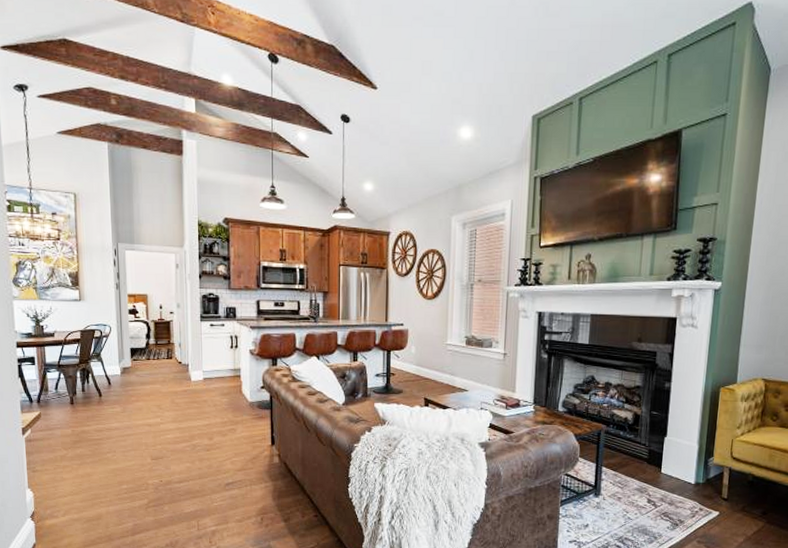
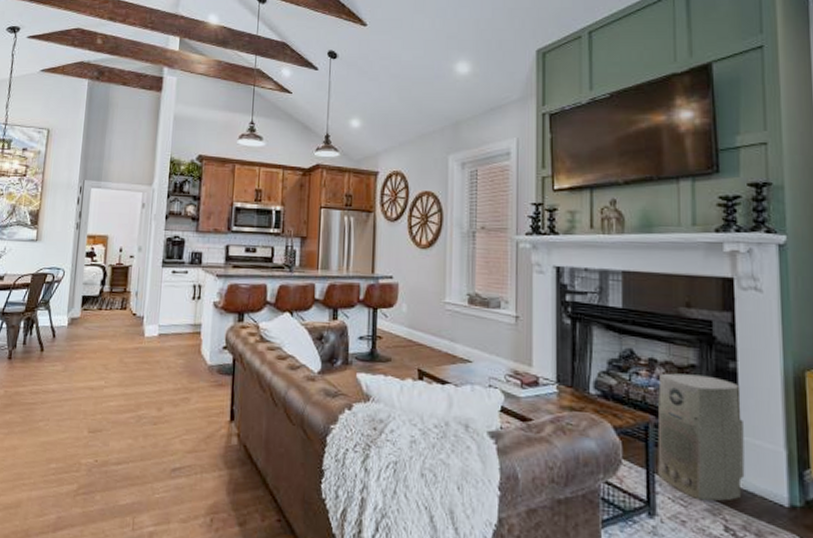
air purifier: none [604,393,672,483] -> present [657,373,745,501]

